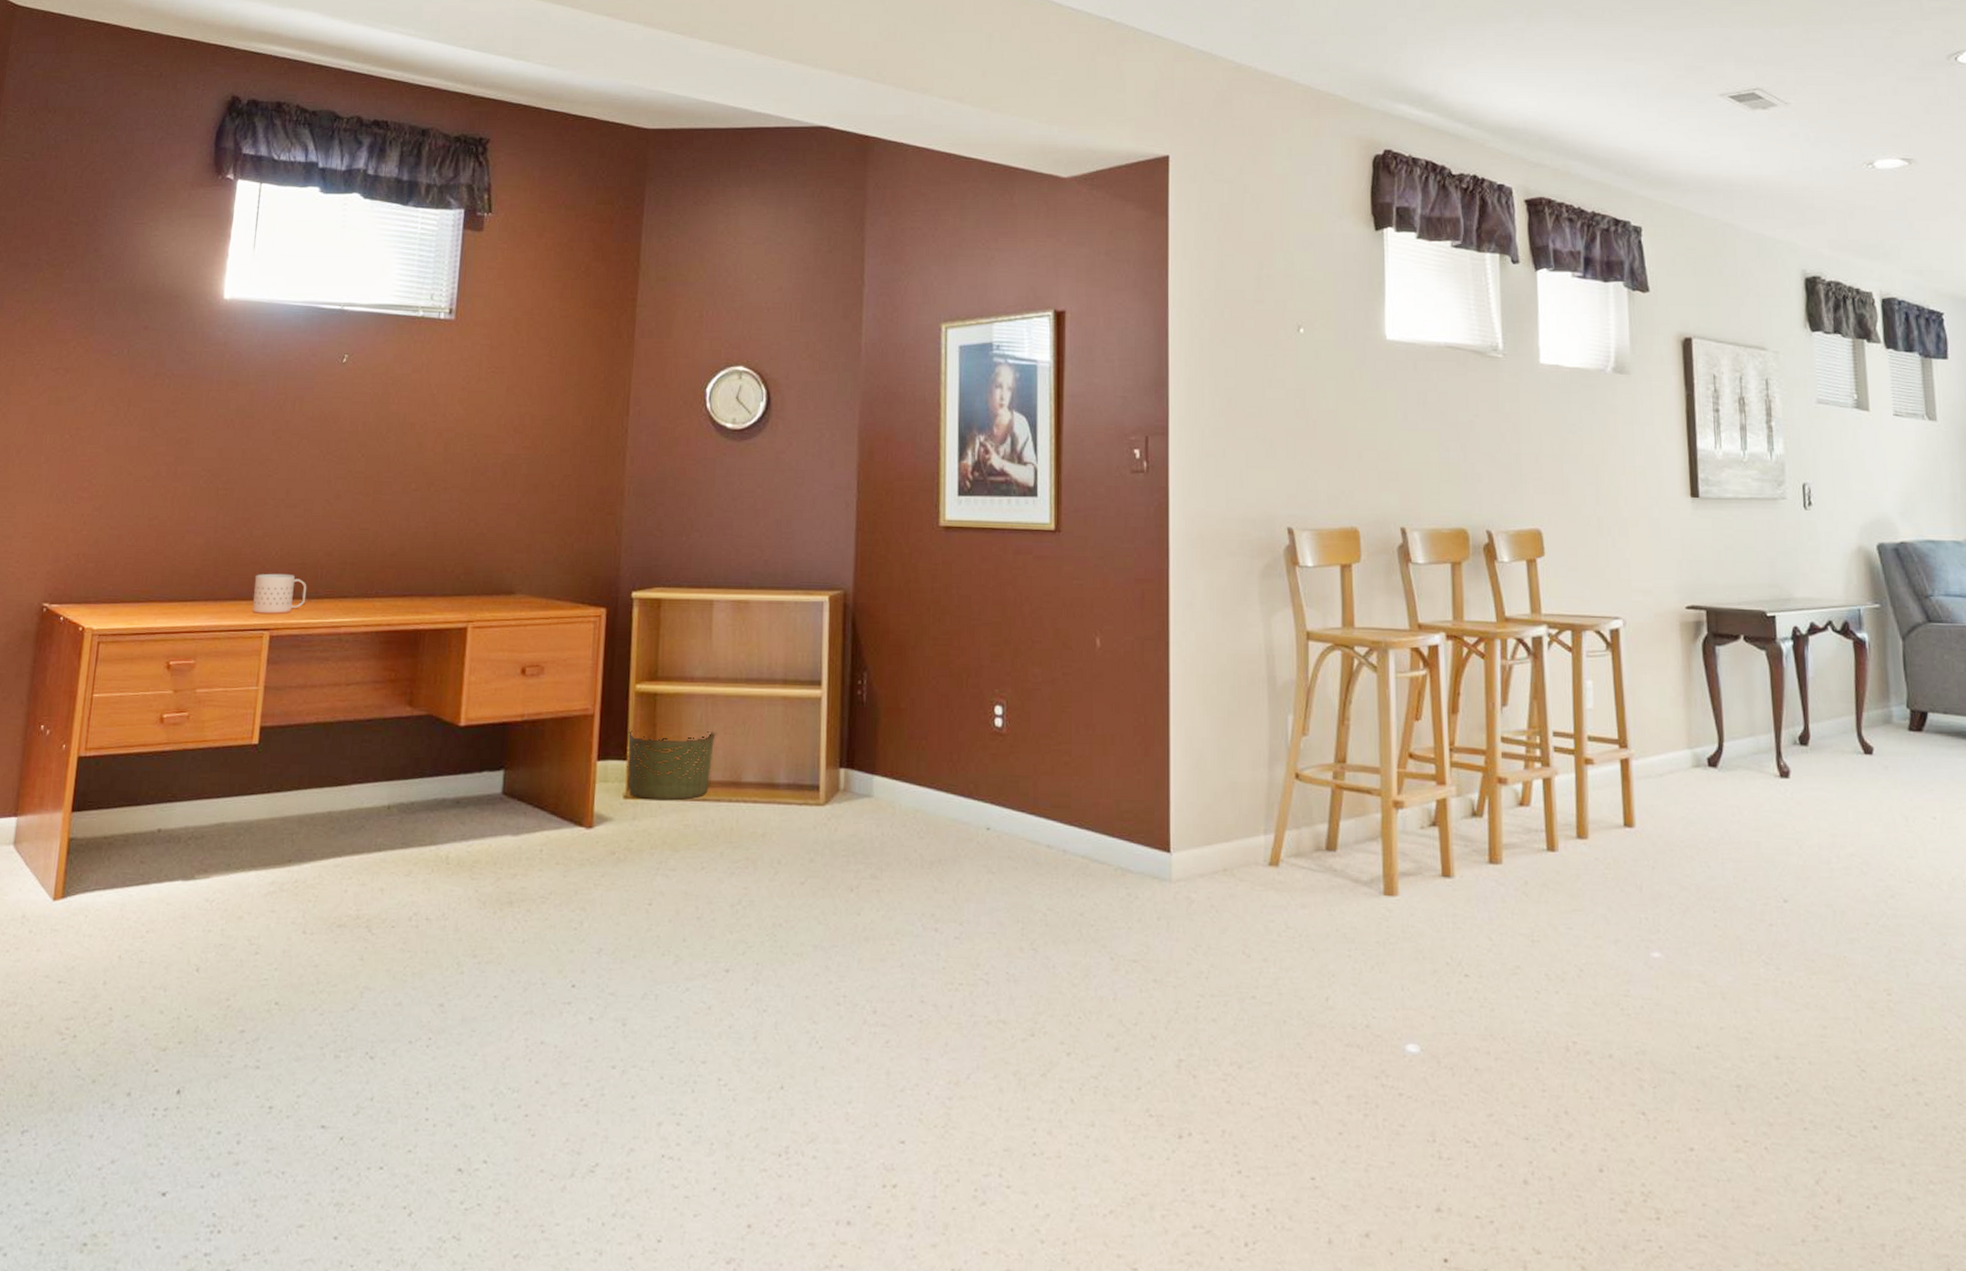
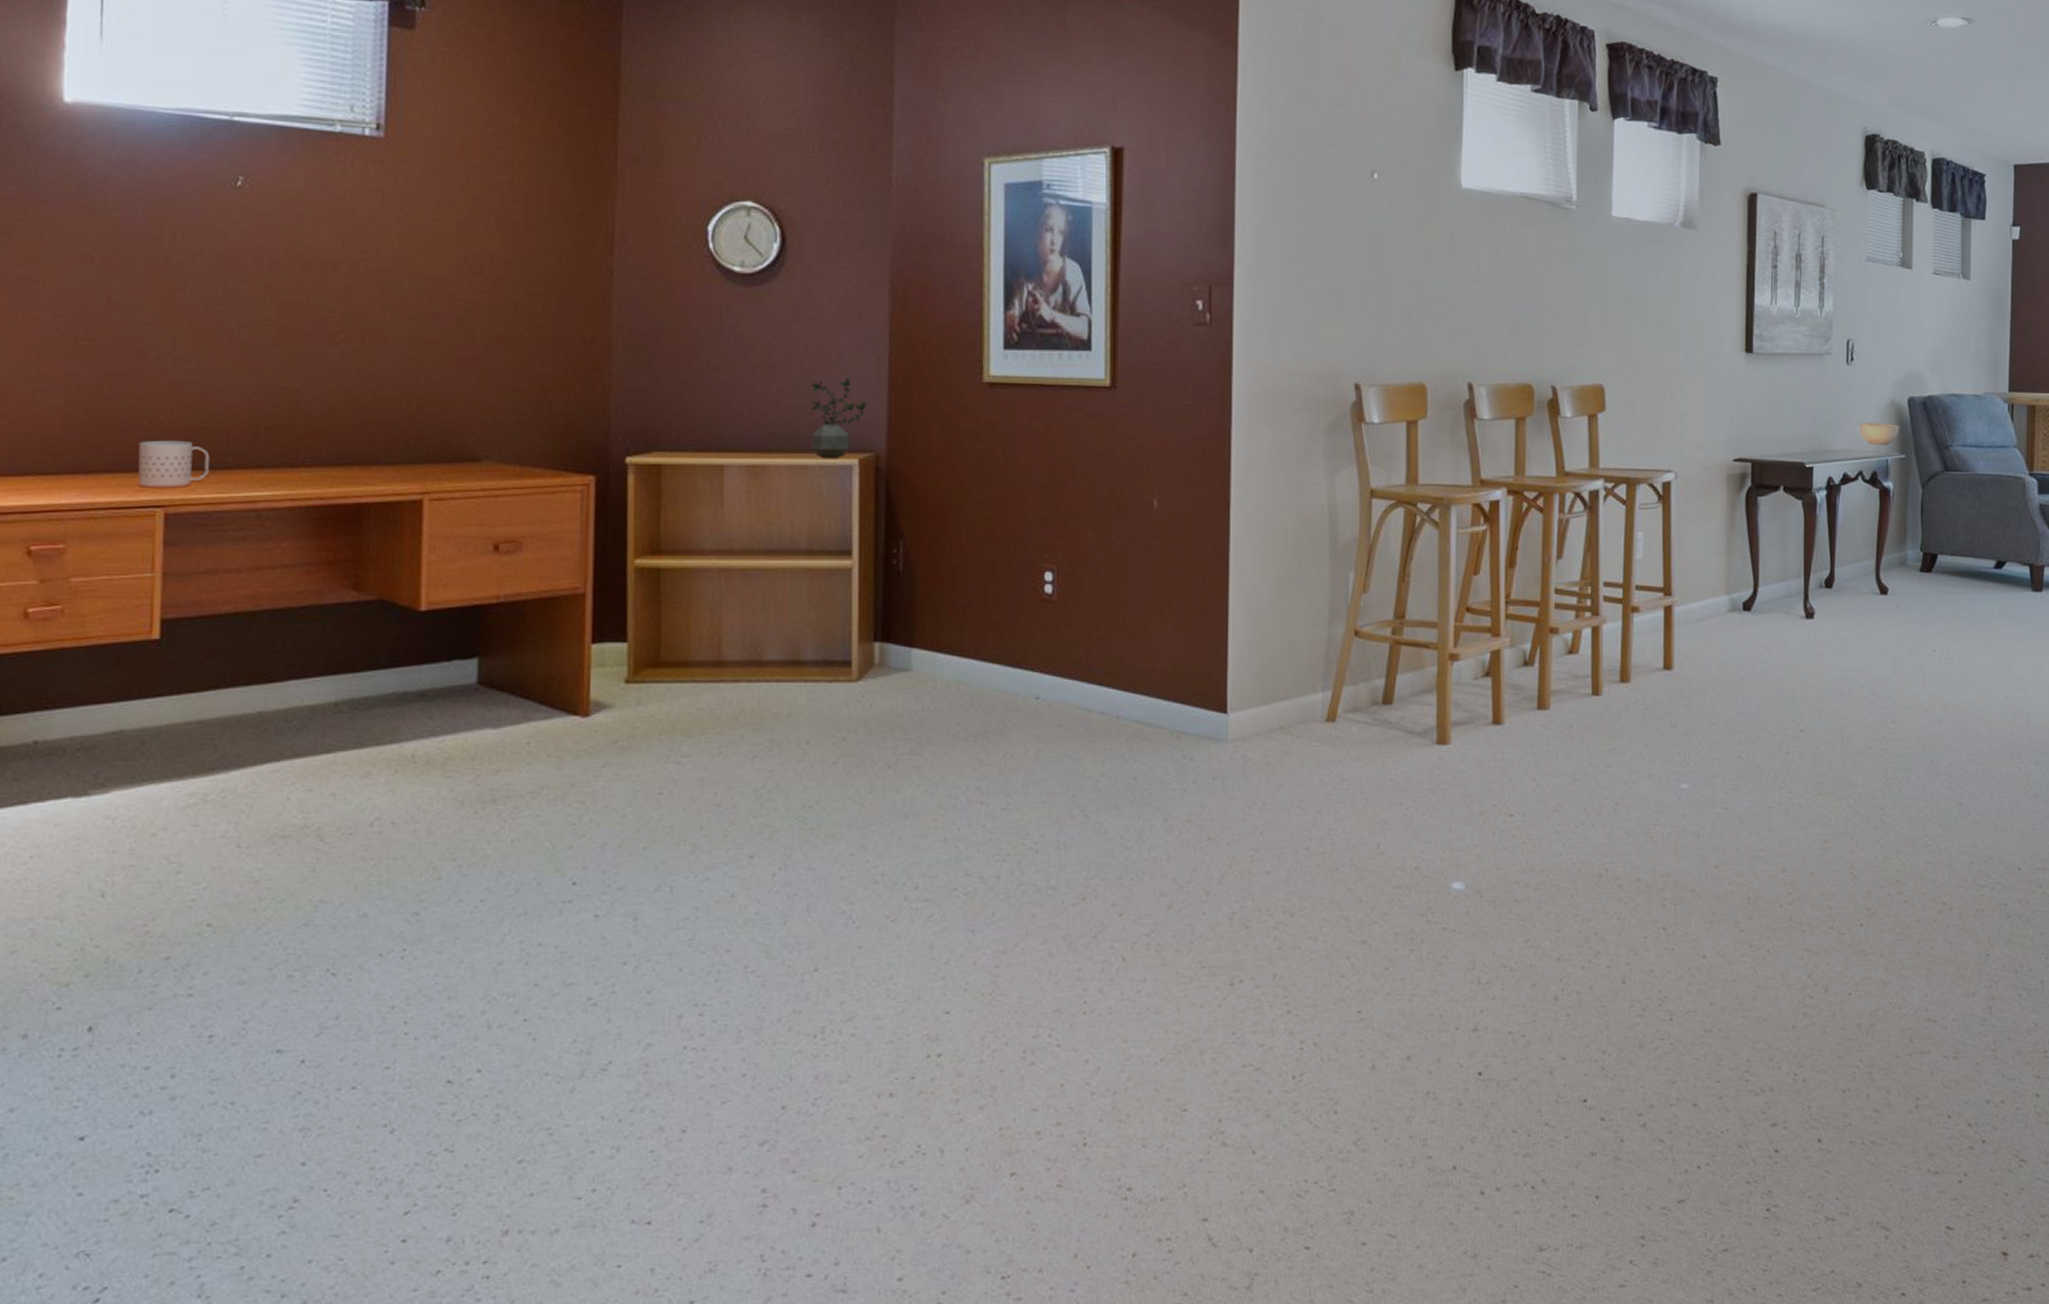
basket: present [627,729,717,801] -> none [627,608,733,684]
potted plant: none [788,521,837,596] -> present [810,377,867,459]
bowl: none [1824,569,1871,594] -> present [1860,422,1900,445]

